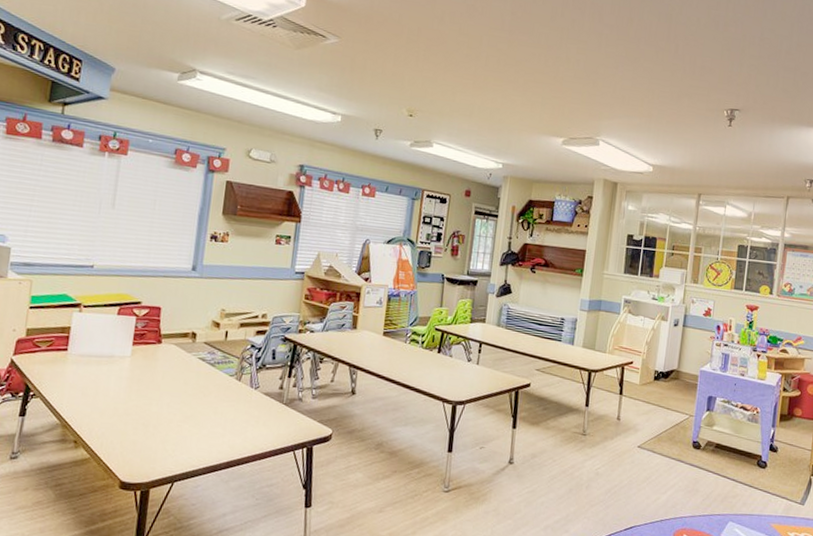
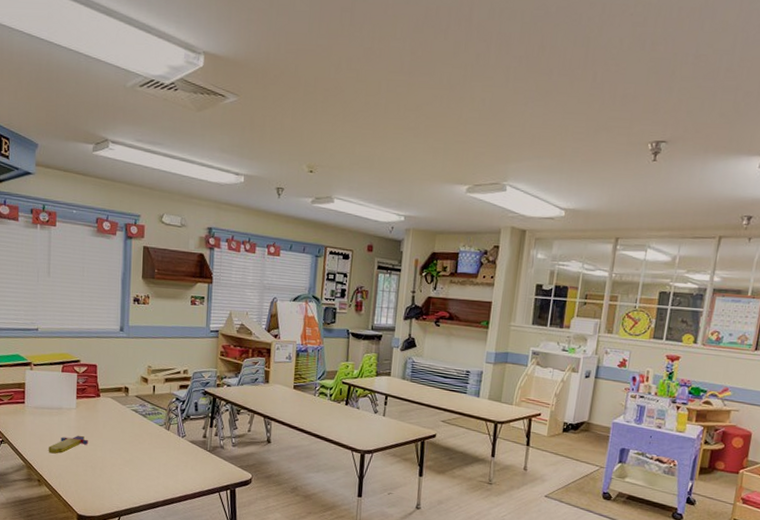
toy sword: none [91,387,143,410] -> present [48,435,89,454]

